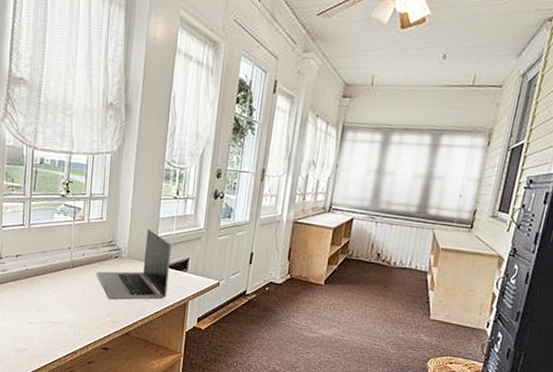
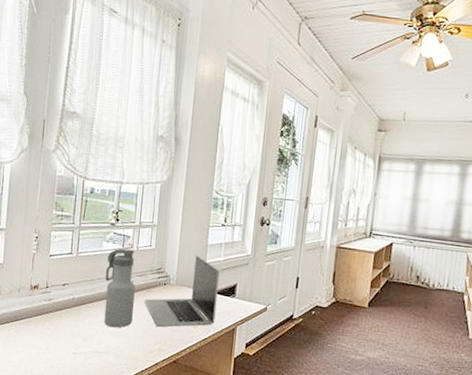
water bottle: none [57,220,87,300] -> present [104,248,135,328]

